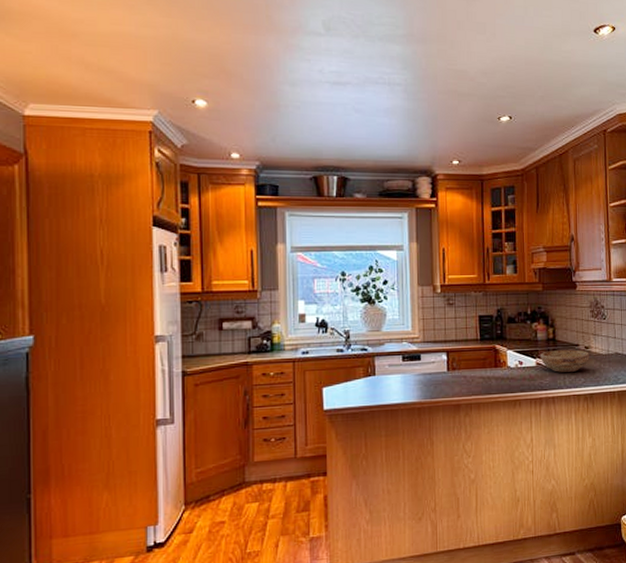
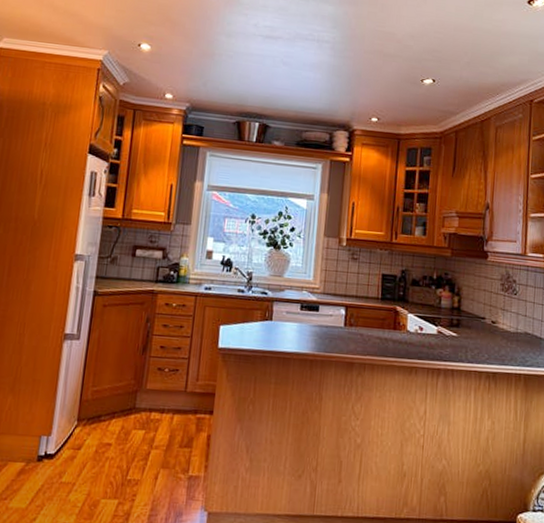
bowl: present [540,350,589,372] -> none [442,320,496,346]

